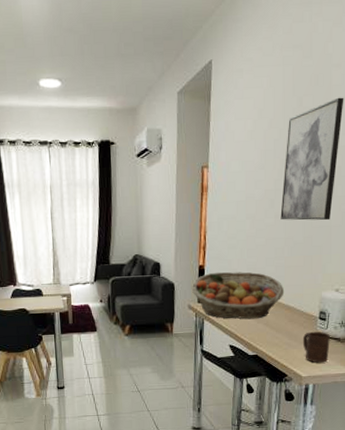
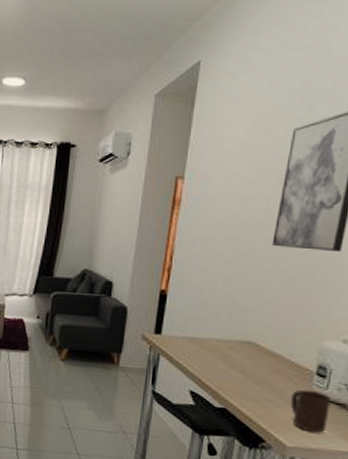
fruit basket: present [192,272,285,320] -> none [149,300,270,364]

